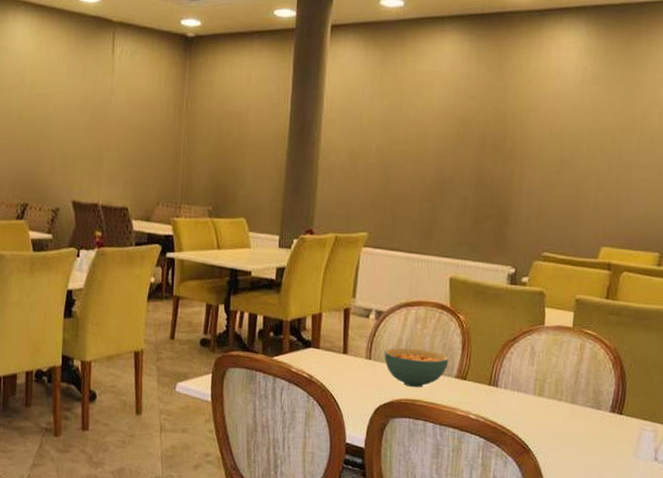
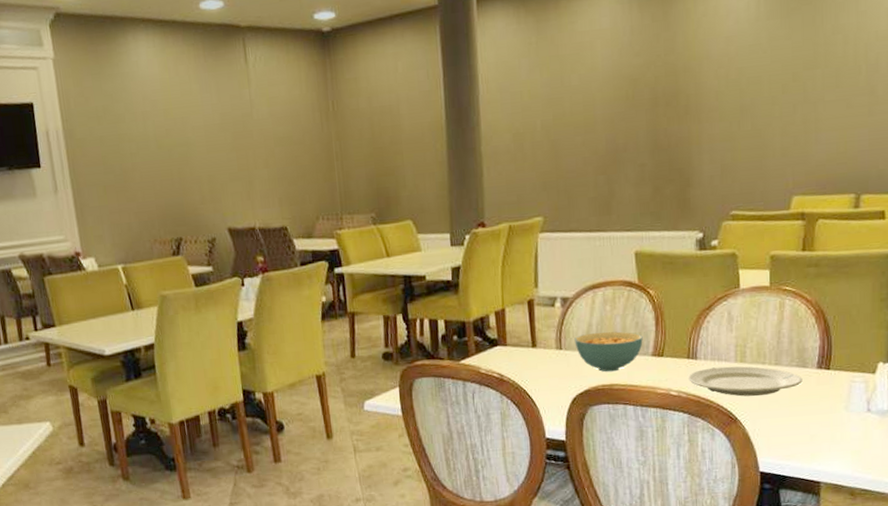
plate: none [488,397,596,431] -> present [688,366,803,397]

